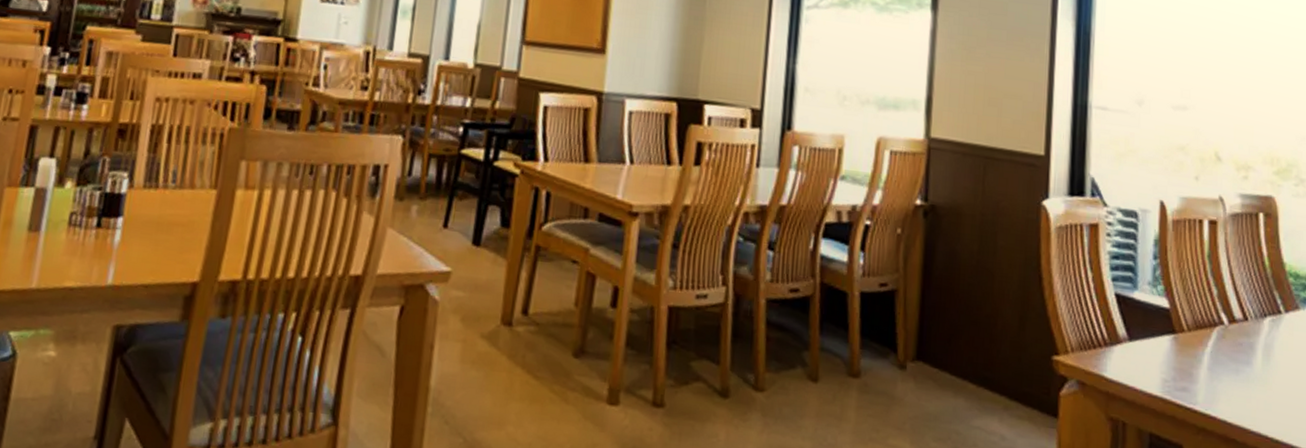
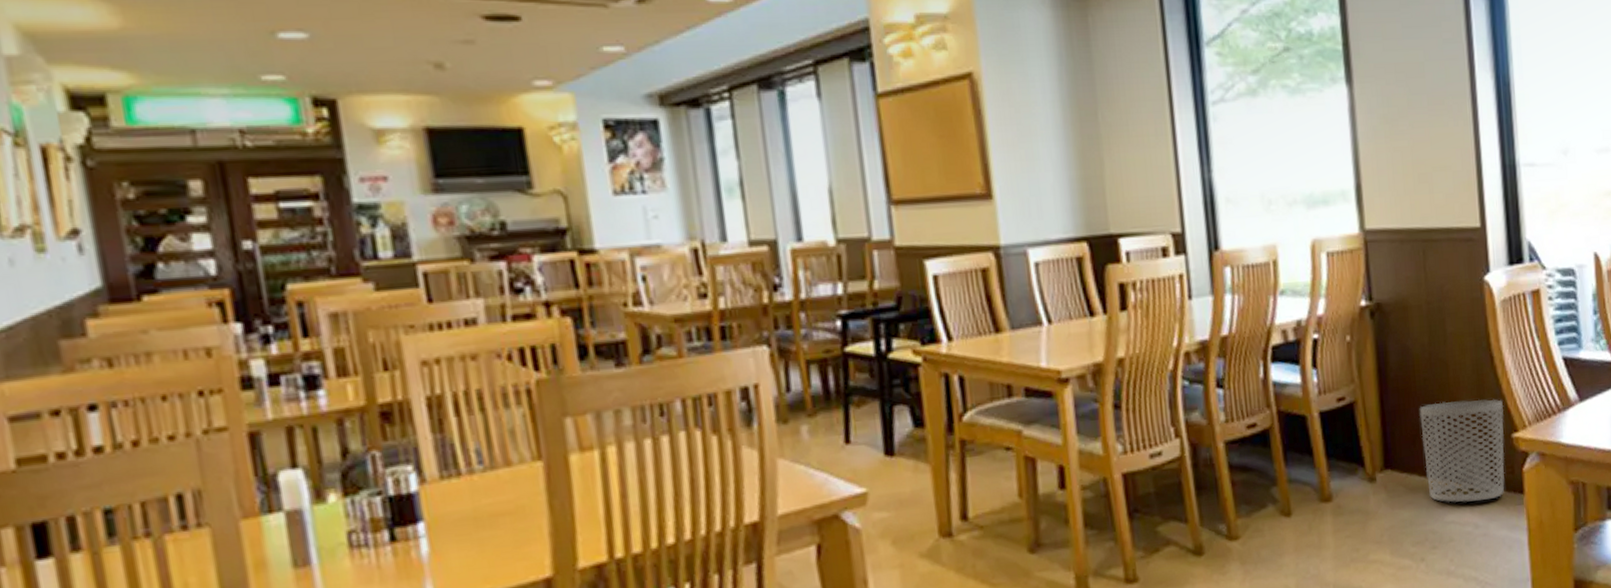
waste bin: none [957,308,1047,415] -> present [1419,399,1505,503]

